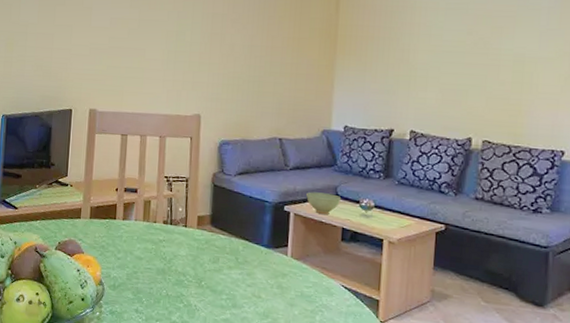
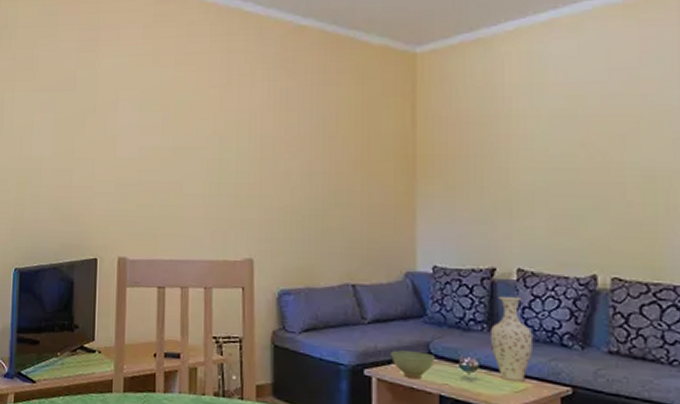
vase: none [384,151,419,220] -> present [490,296,534,383]

